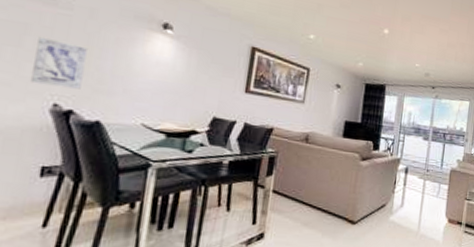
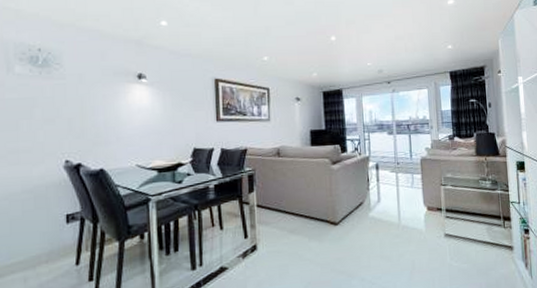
wall art: present [29,36,89,89] -> none [44,106,84,147]

